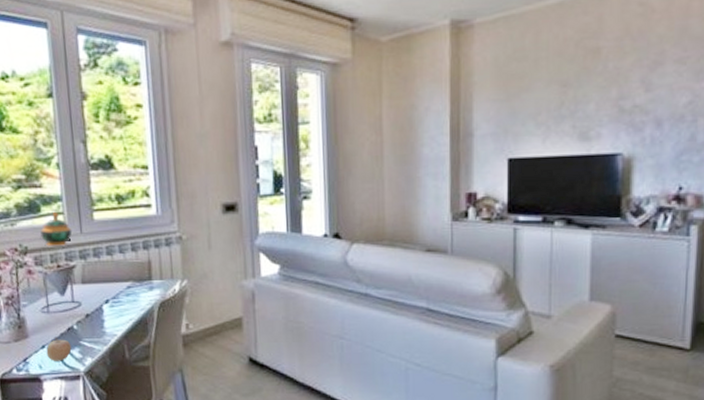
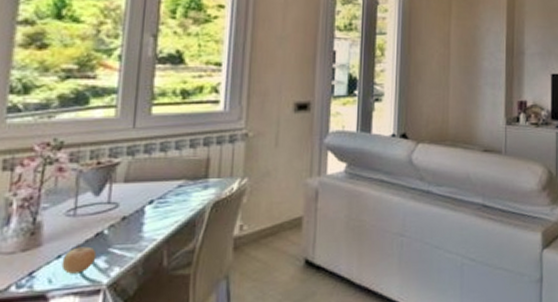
decorative jar: present [39,212,73,247] -> none [82,105,124,142]

